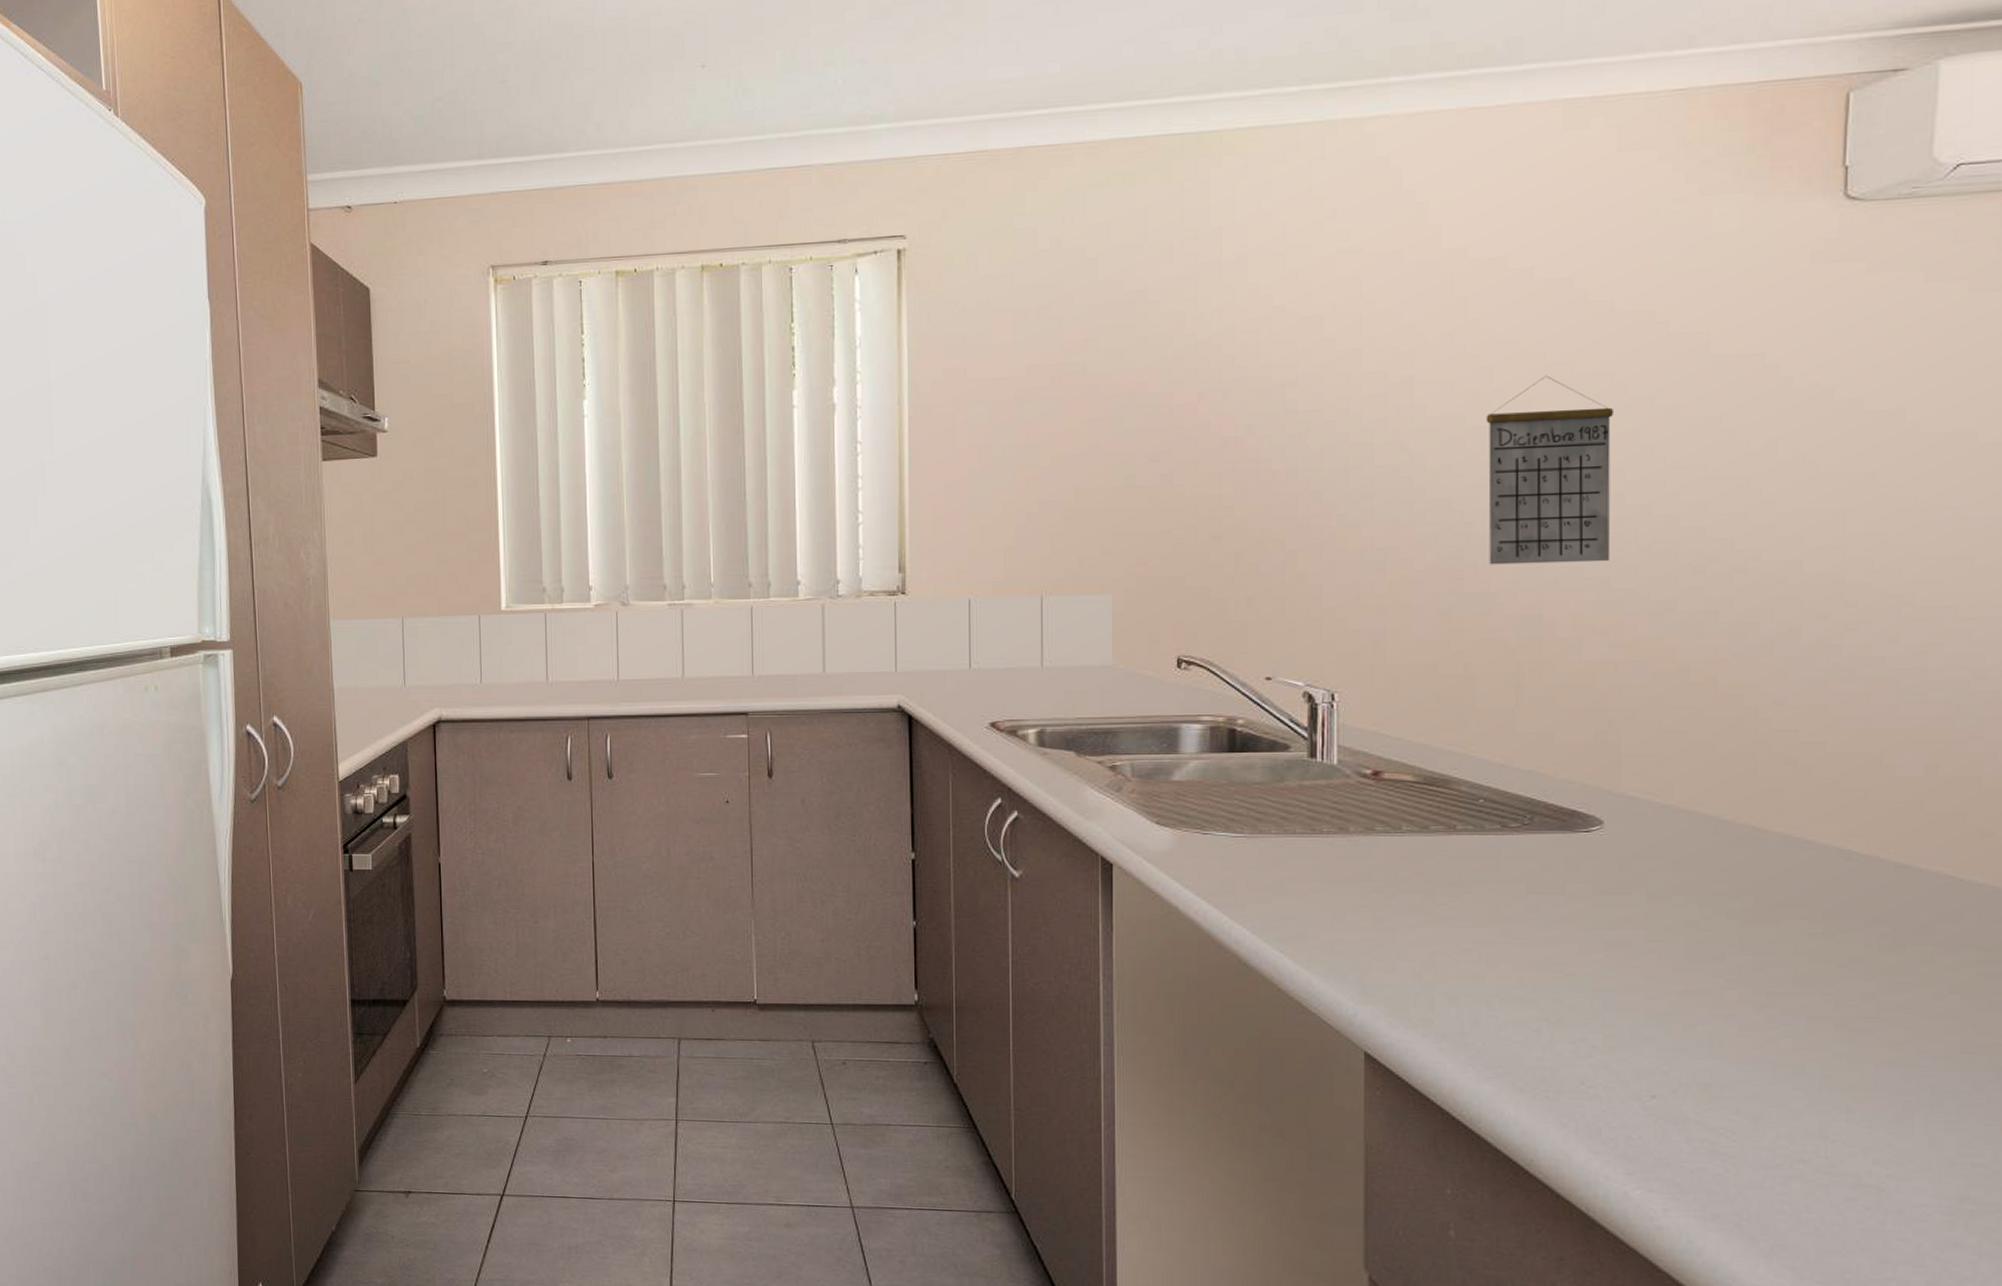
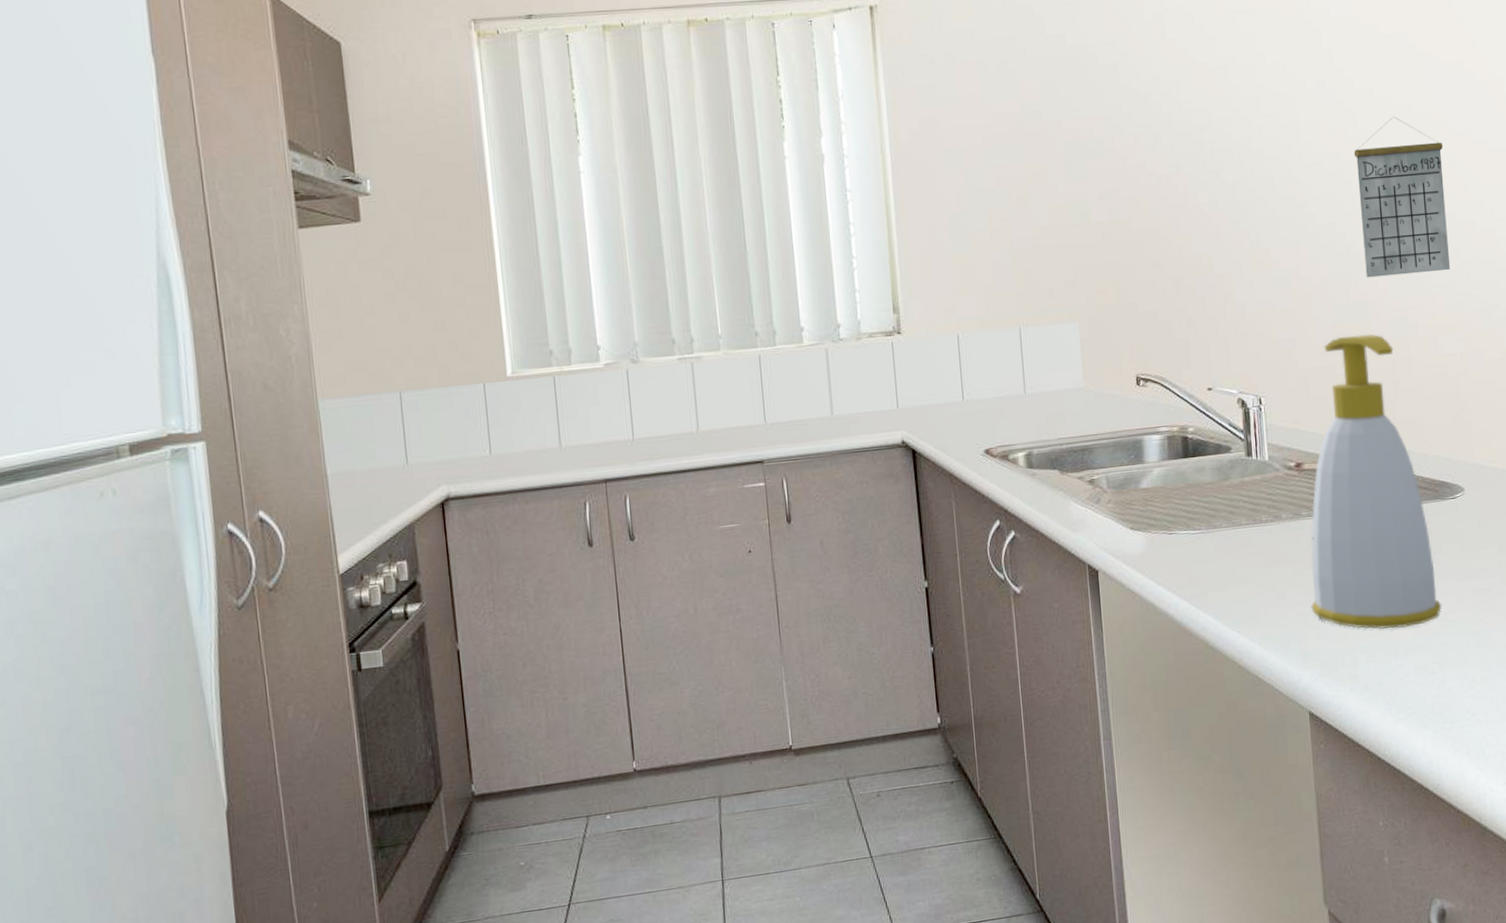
soap bottle: none [1378,630,1558,975] -> present [1311,333,1442,630]

